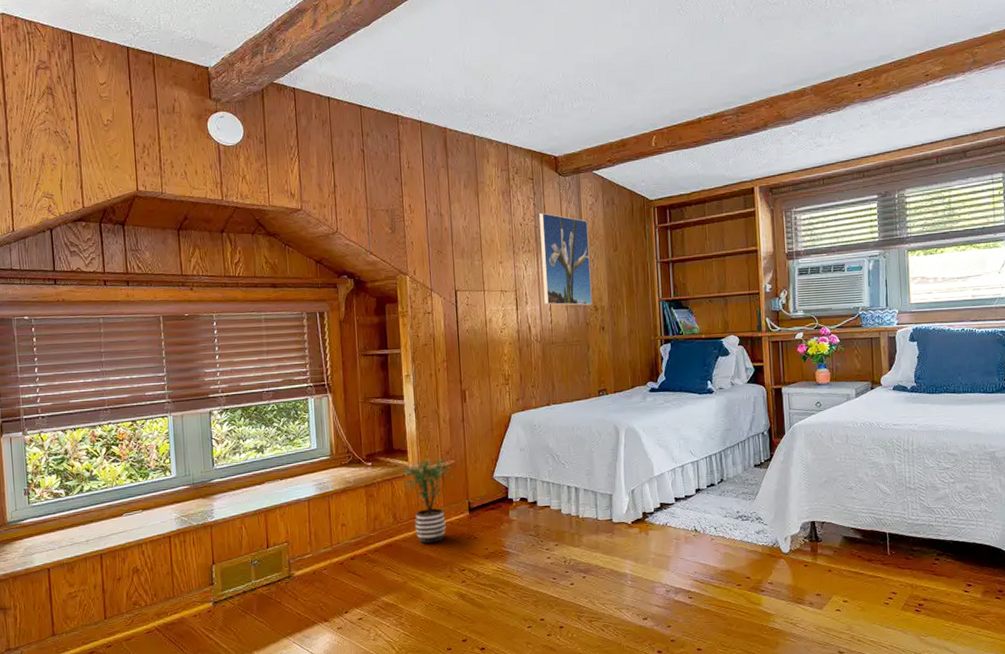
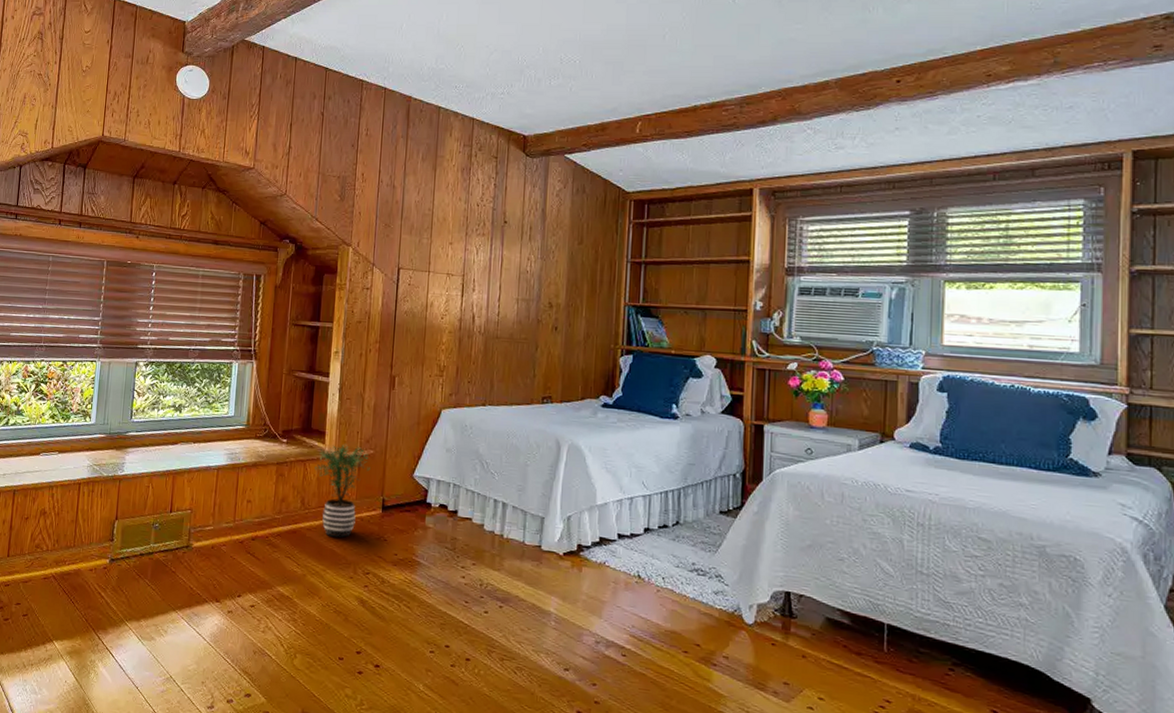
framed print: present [539,212,593,306] -> none [492,194,552,301]

